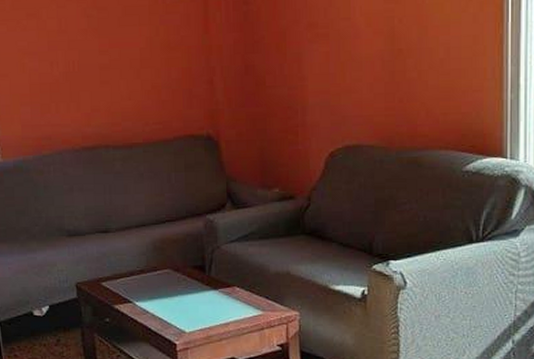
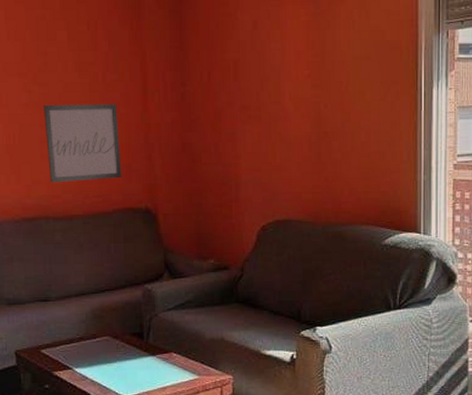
wall art: none [103,26,182,111] -> present [44,104,122,183]

